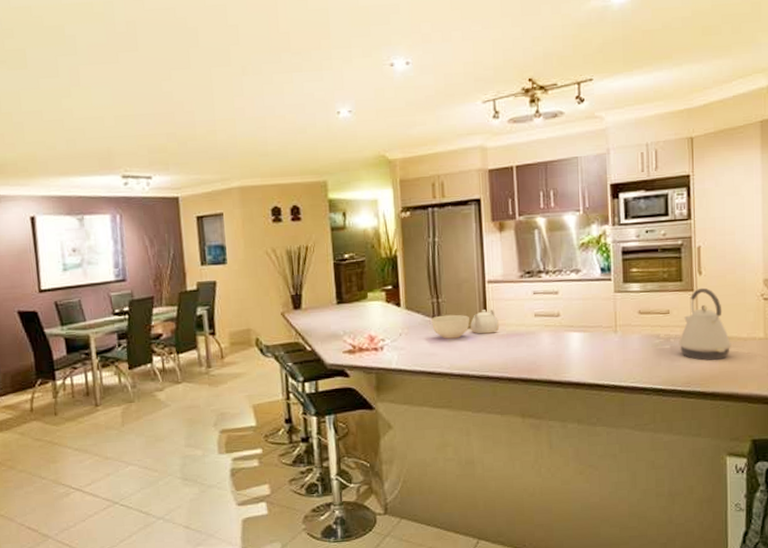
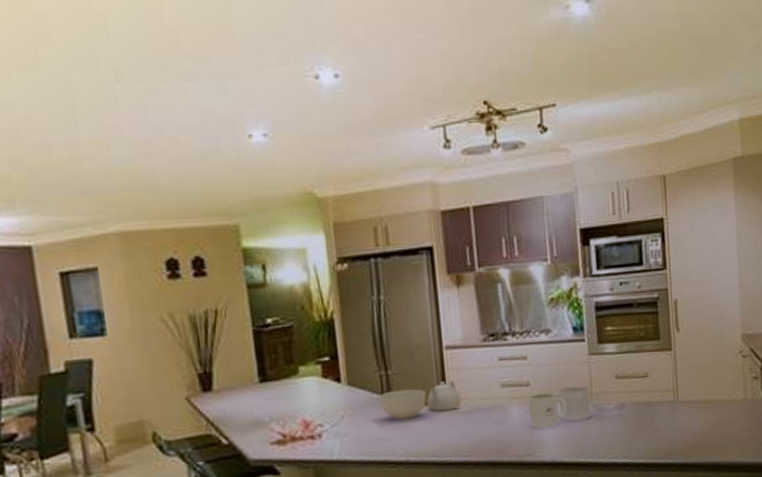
mug: none [558,323,593,354] -> present [528,392,568,430]
mug: none [585,317,623,350] -> present [558,385,600,422]
kettle: present [679,287,731,360] -> none [658,346,712,428]

